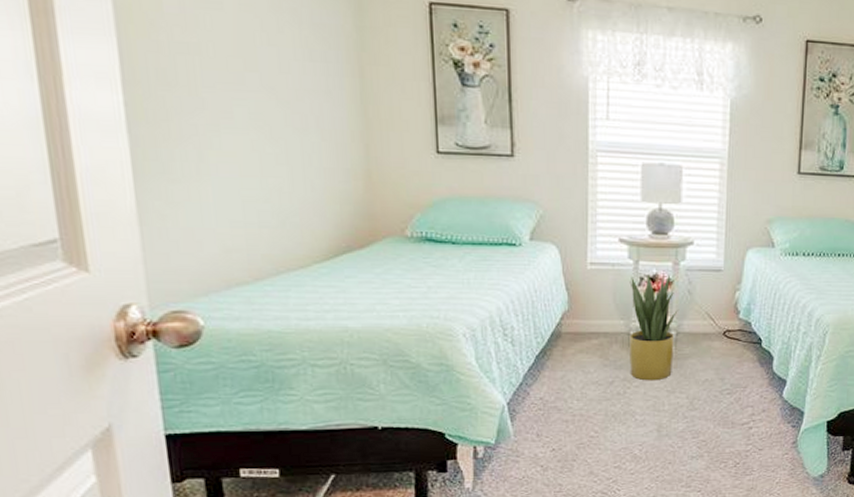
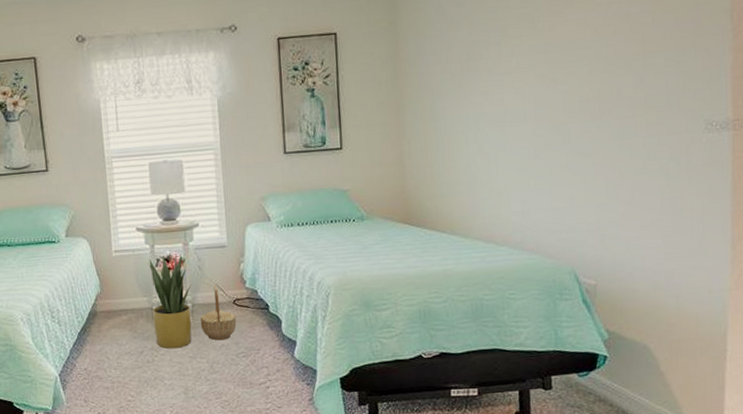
basket: none [683,312,725,375] -> present [200,284,237,341]

